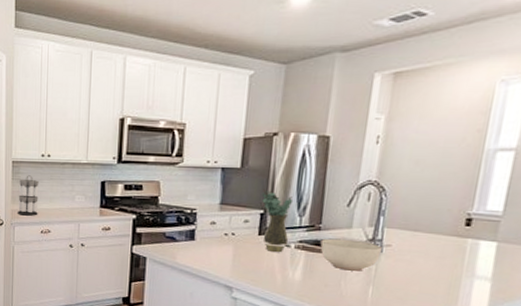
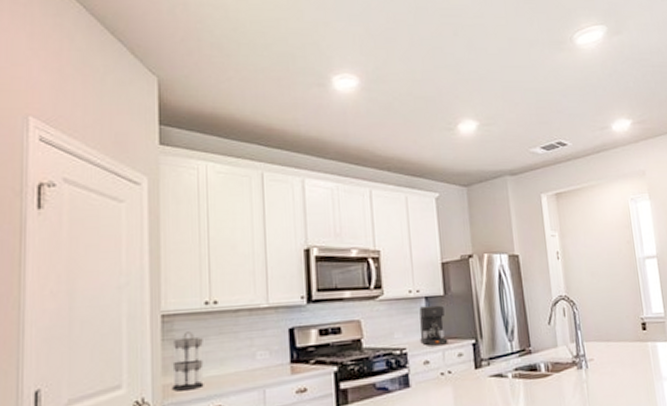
coffee maker: none [210,176,238,211] -> present [419,305,448,346]
vase: present [261,190,294,253] -> none [469,317,505,387]
bowl: present [320,238,382,271] -> none [534,358,588,394]

